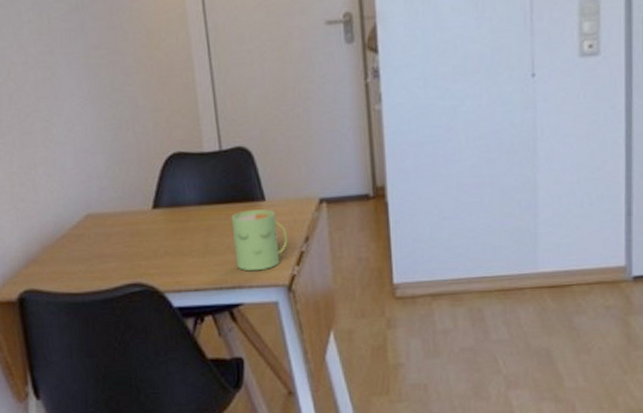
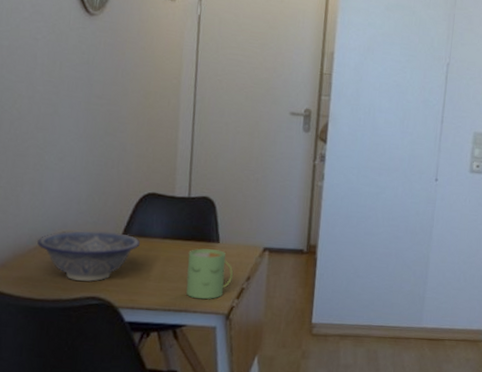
decorative bowl: none [63,205,175,267] -> present [36,230,141,282]

